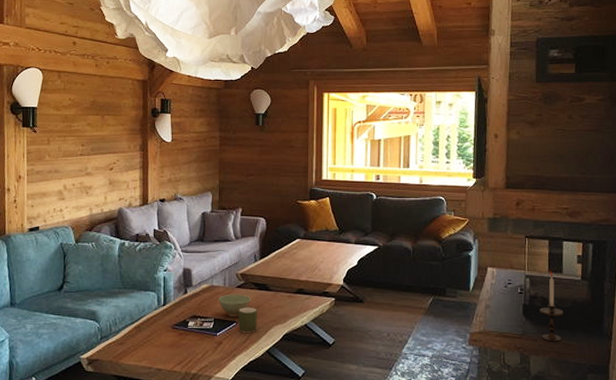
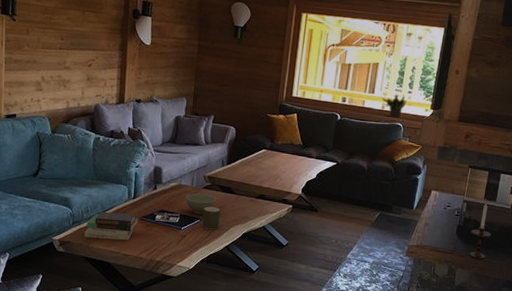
books: none [113,322,169,354] -> present [84,211,138,241]
potted plant: none [418,166,446,191] -> present [381,94,407,118]

